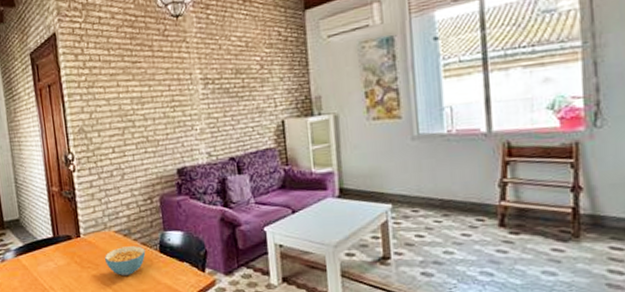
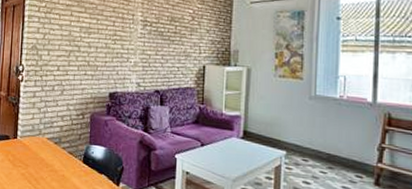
cereal bowl: present [104,246,146,277] -> none [34,152,71,179]

